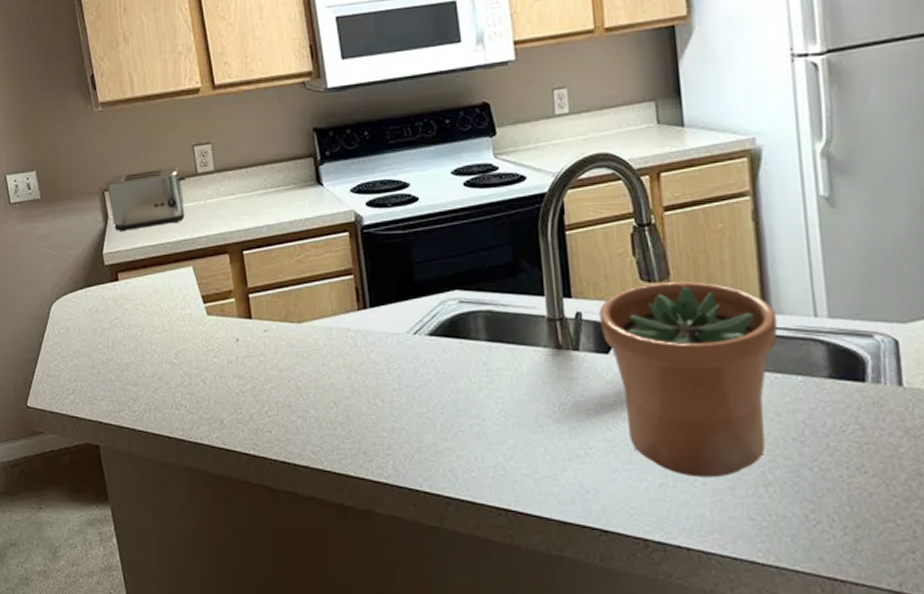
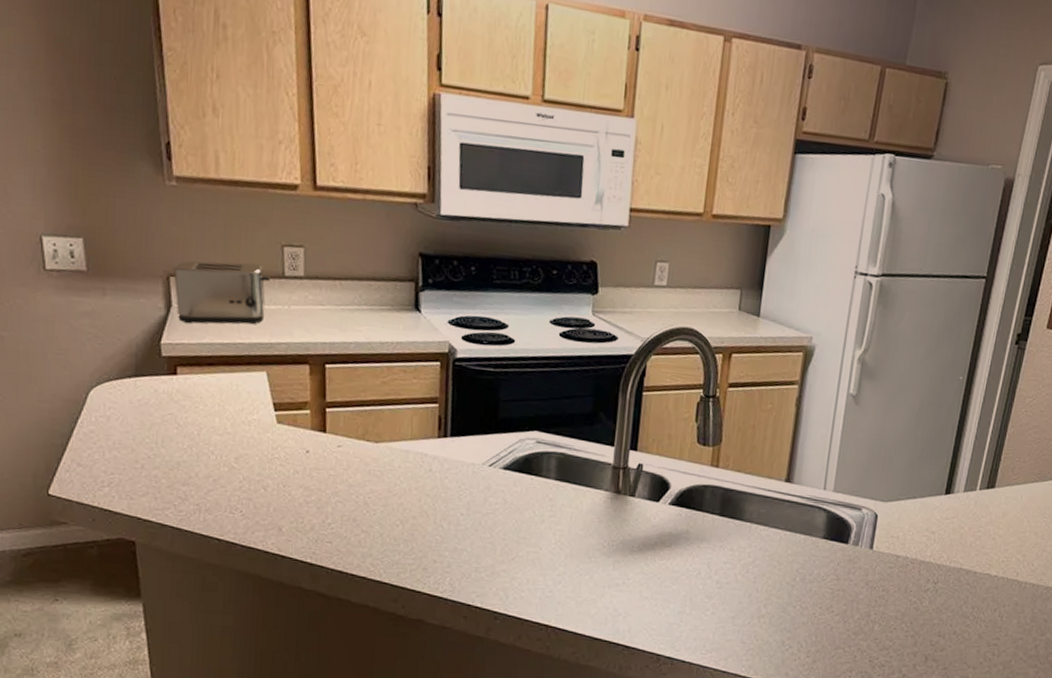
planter: present [599,281,778,478] -> none [656,446,797,609]

